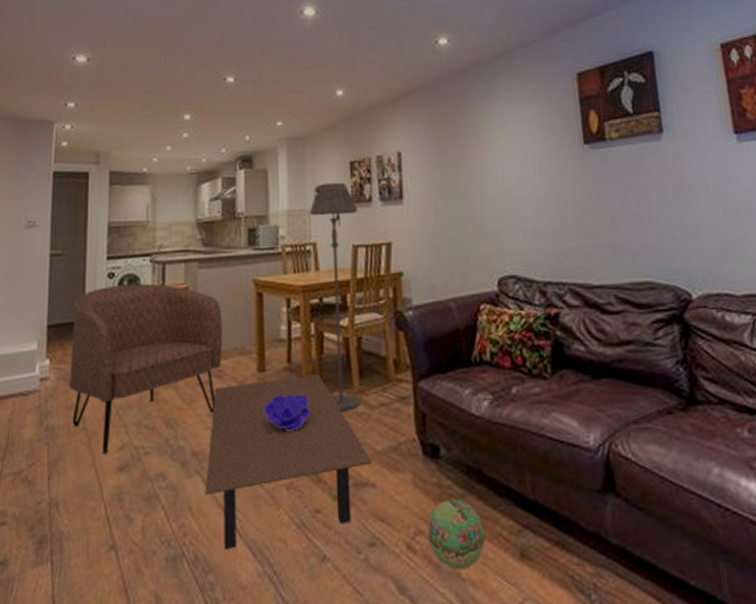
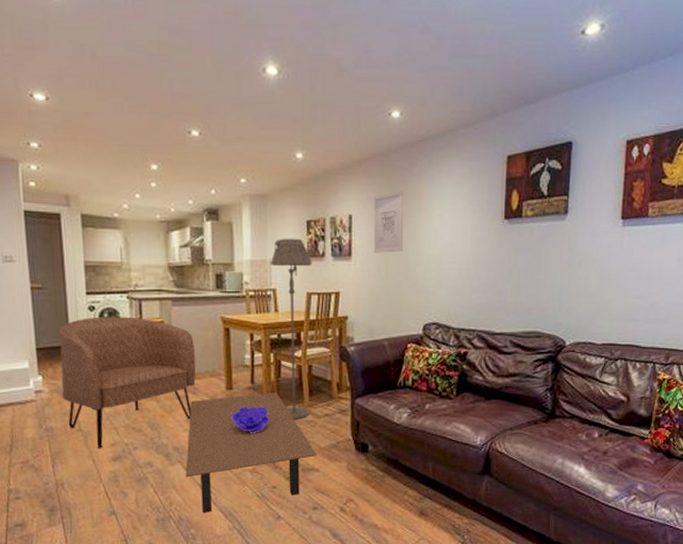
wall art: none [426,121,464,194] -> present [374,191,403,253]
ball: present [428,498,485,570] -> none [356,478,396,523]

